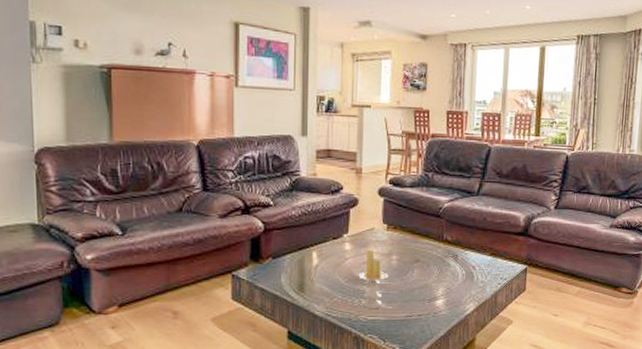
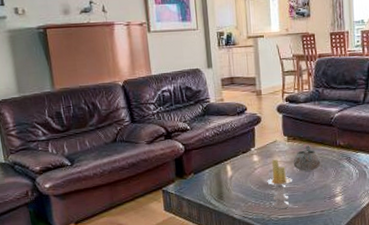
decorative bowl: none [391,237,424,267] -> present [293,145,321,172]

